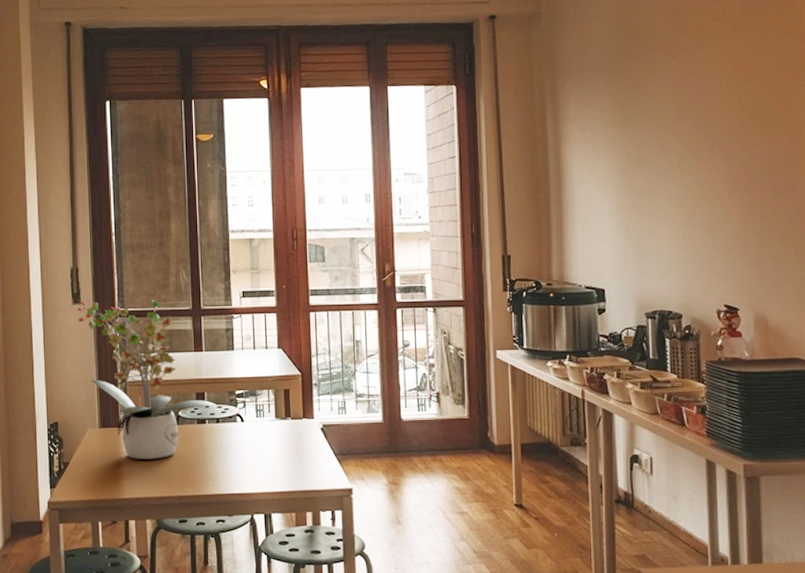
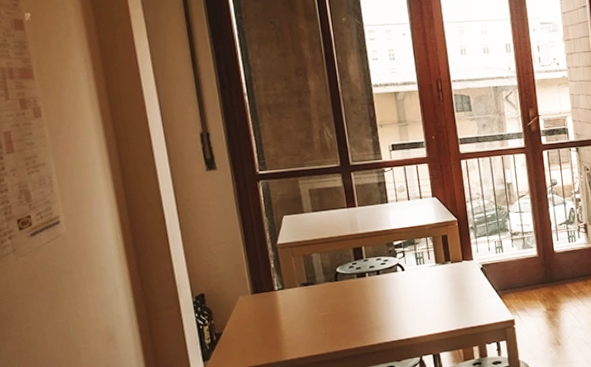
potted plant: present [77,294,217,459] -> none [213,153,375,321]

